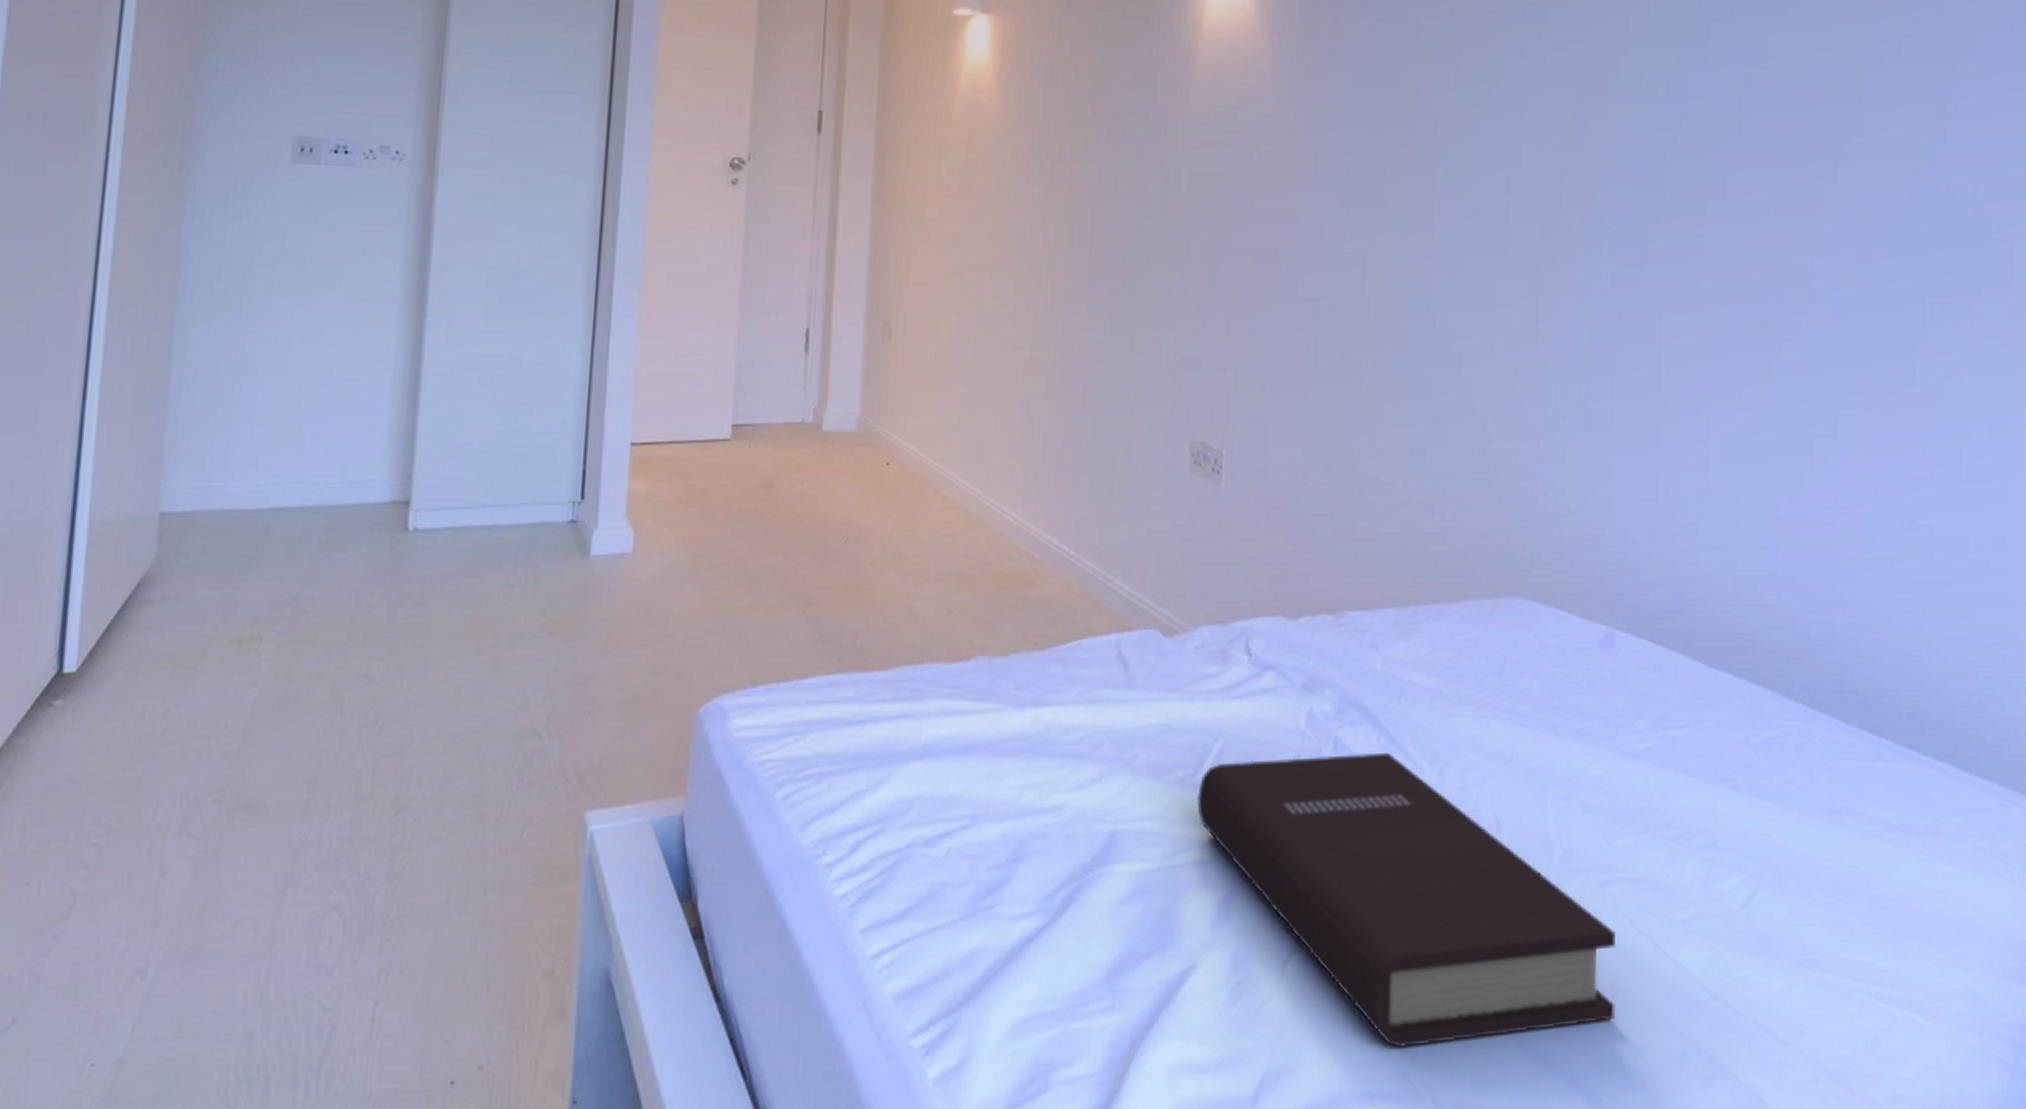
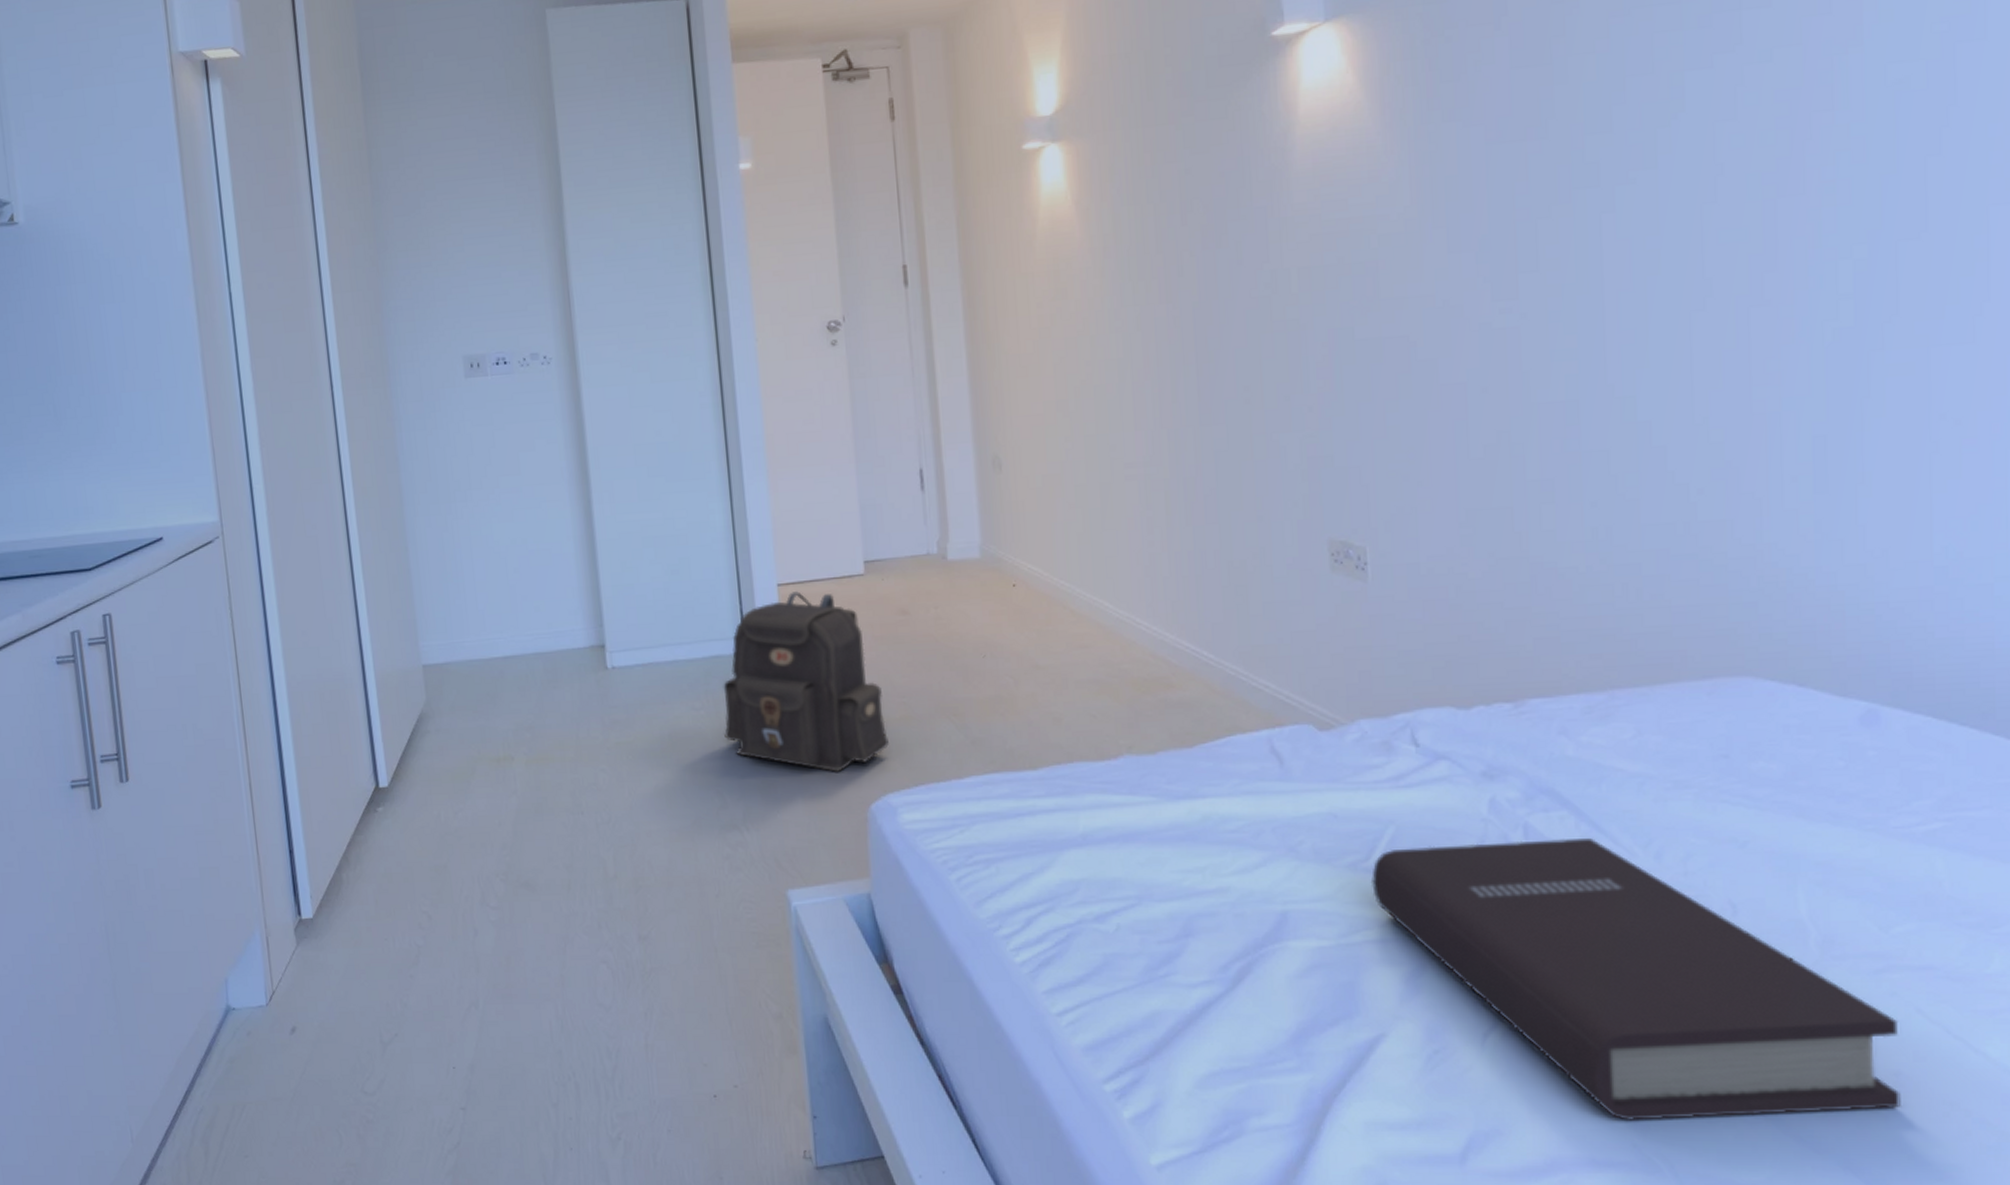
backpack: none [539,453,732,667] -> present [723,591,890,772]

